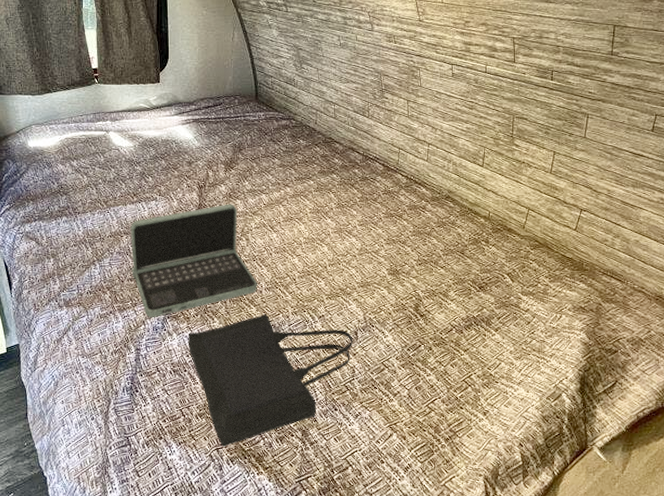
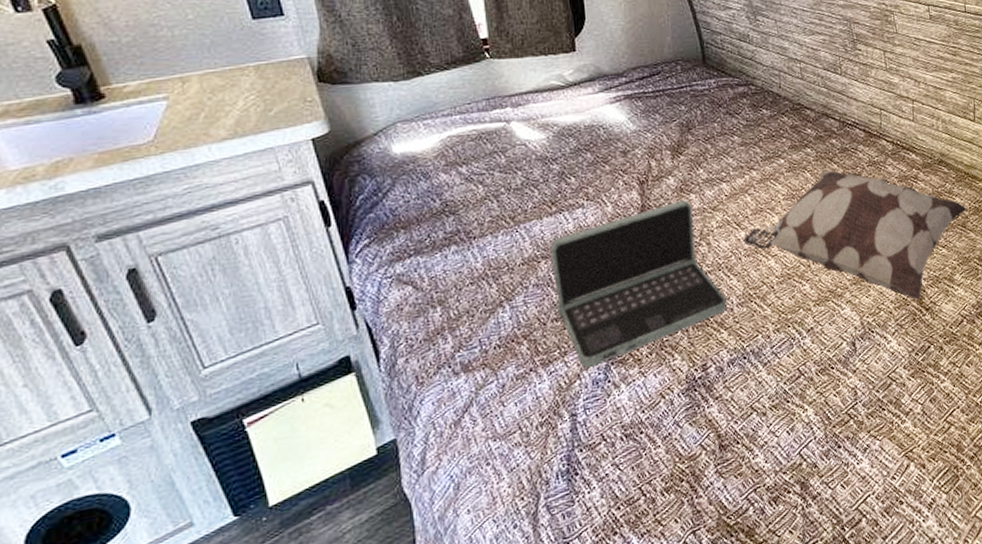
tote bag: present [188,314,353,447] -> none [641,338,852,527]
decorative pillow: none [275,192,468,307] -> present [743,169,968,300]

